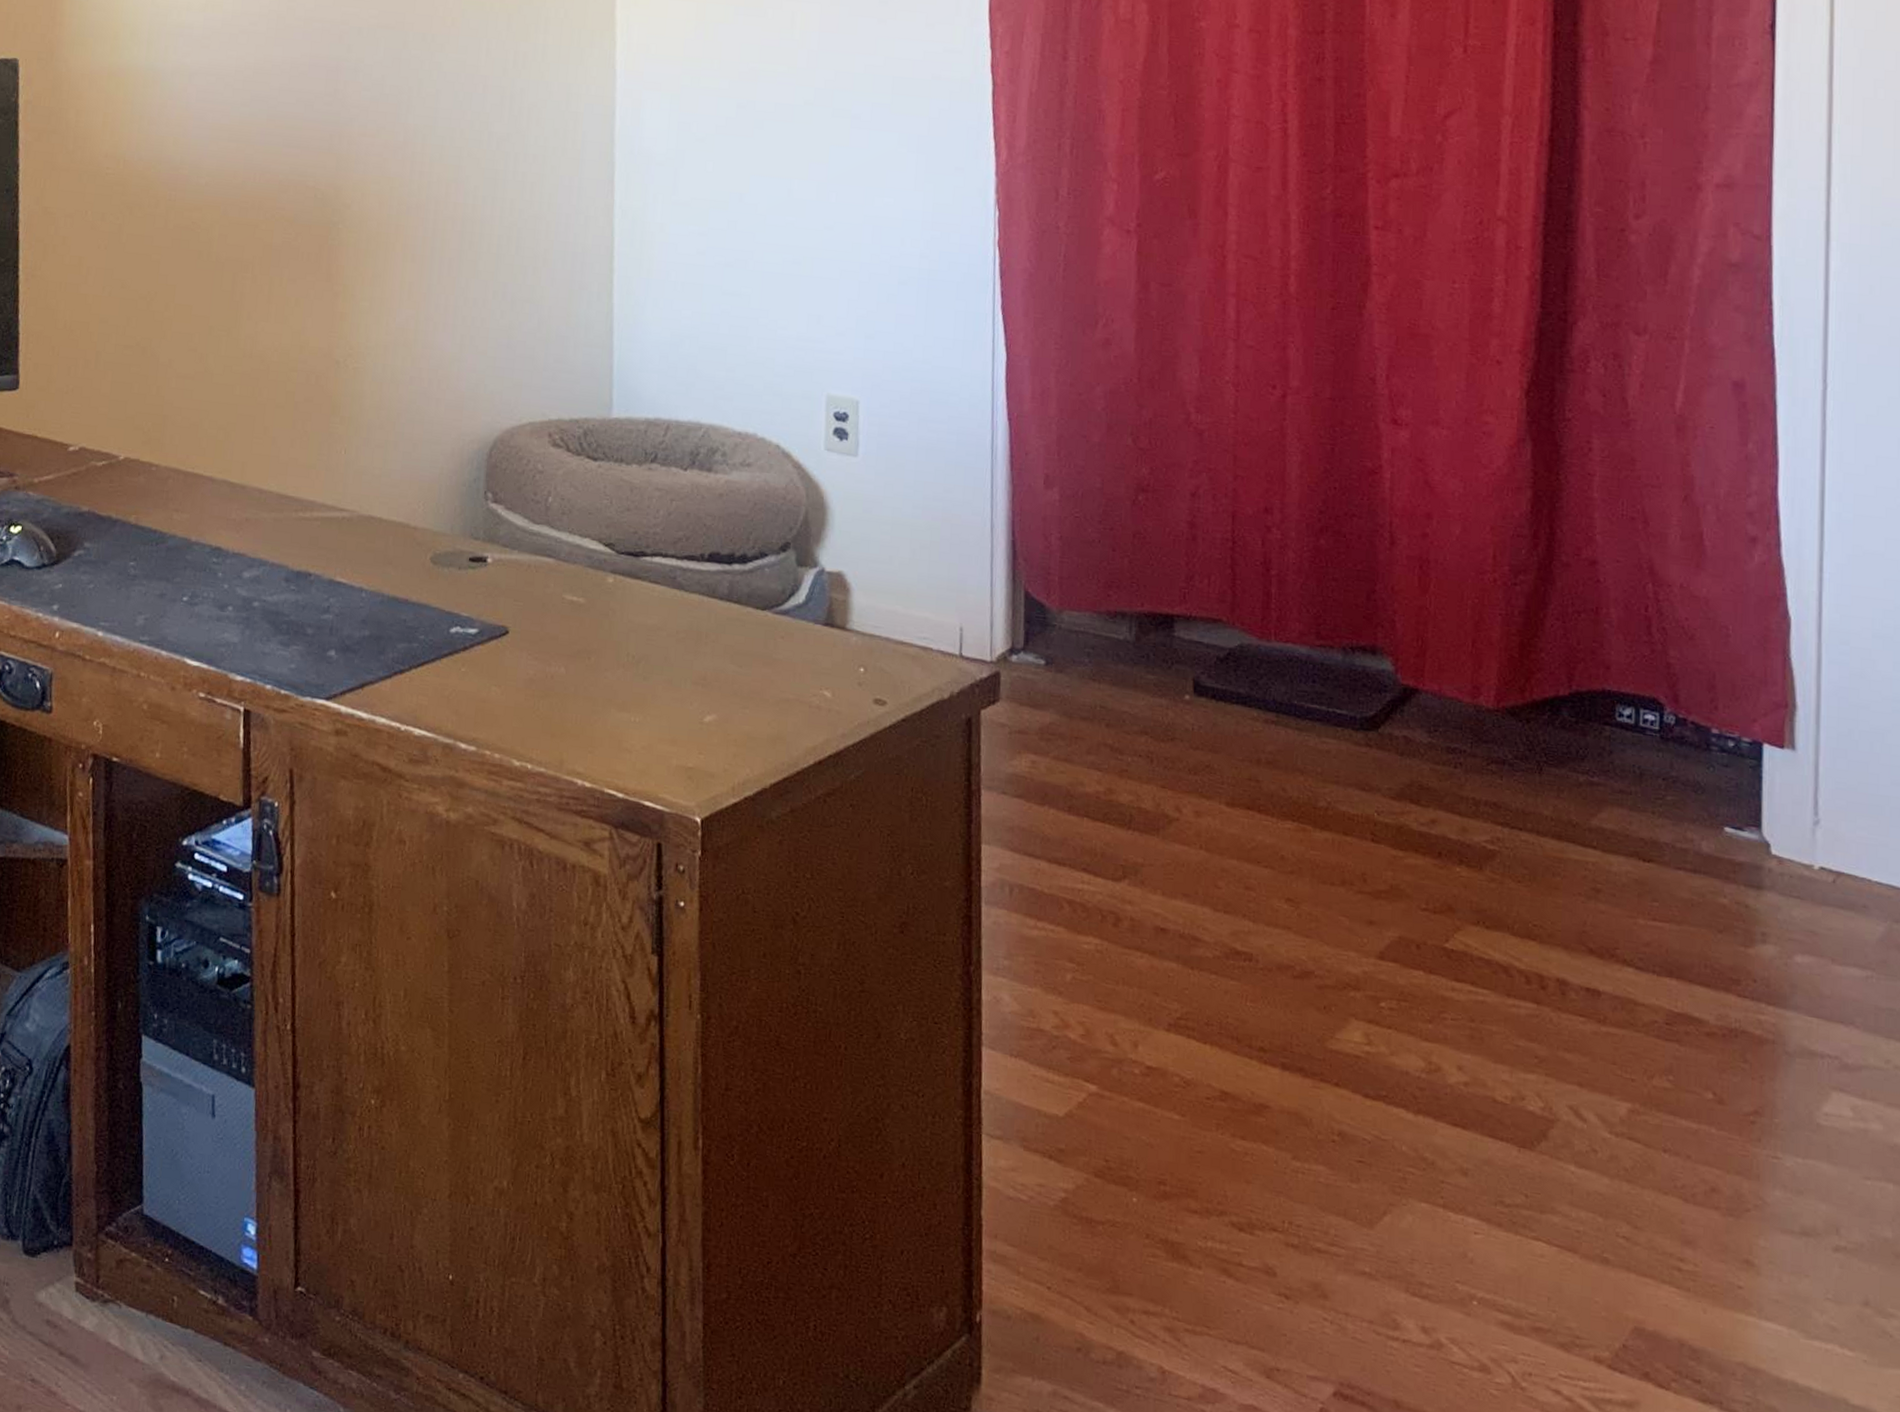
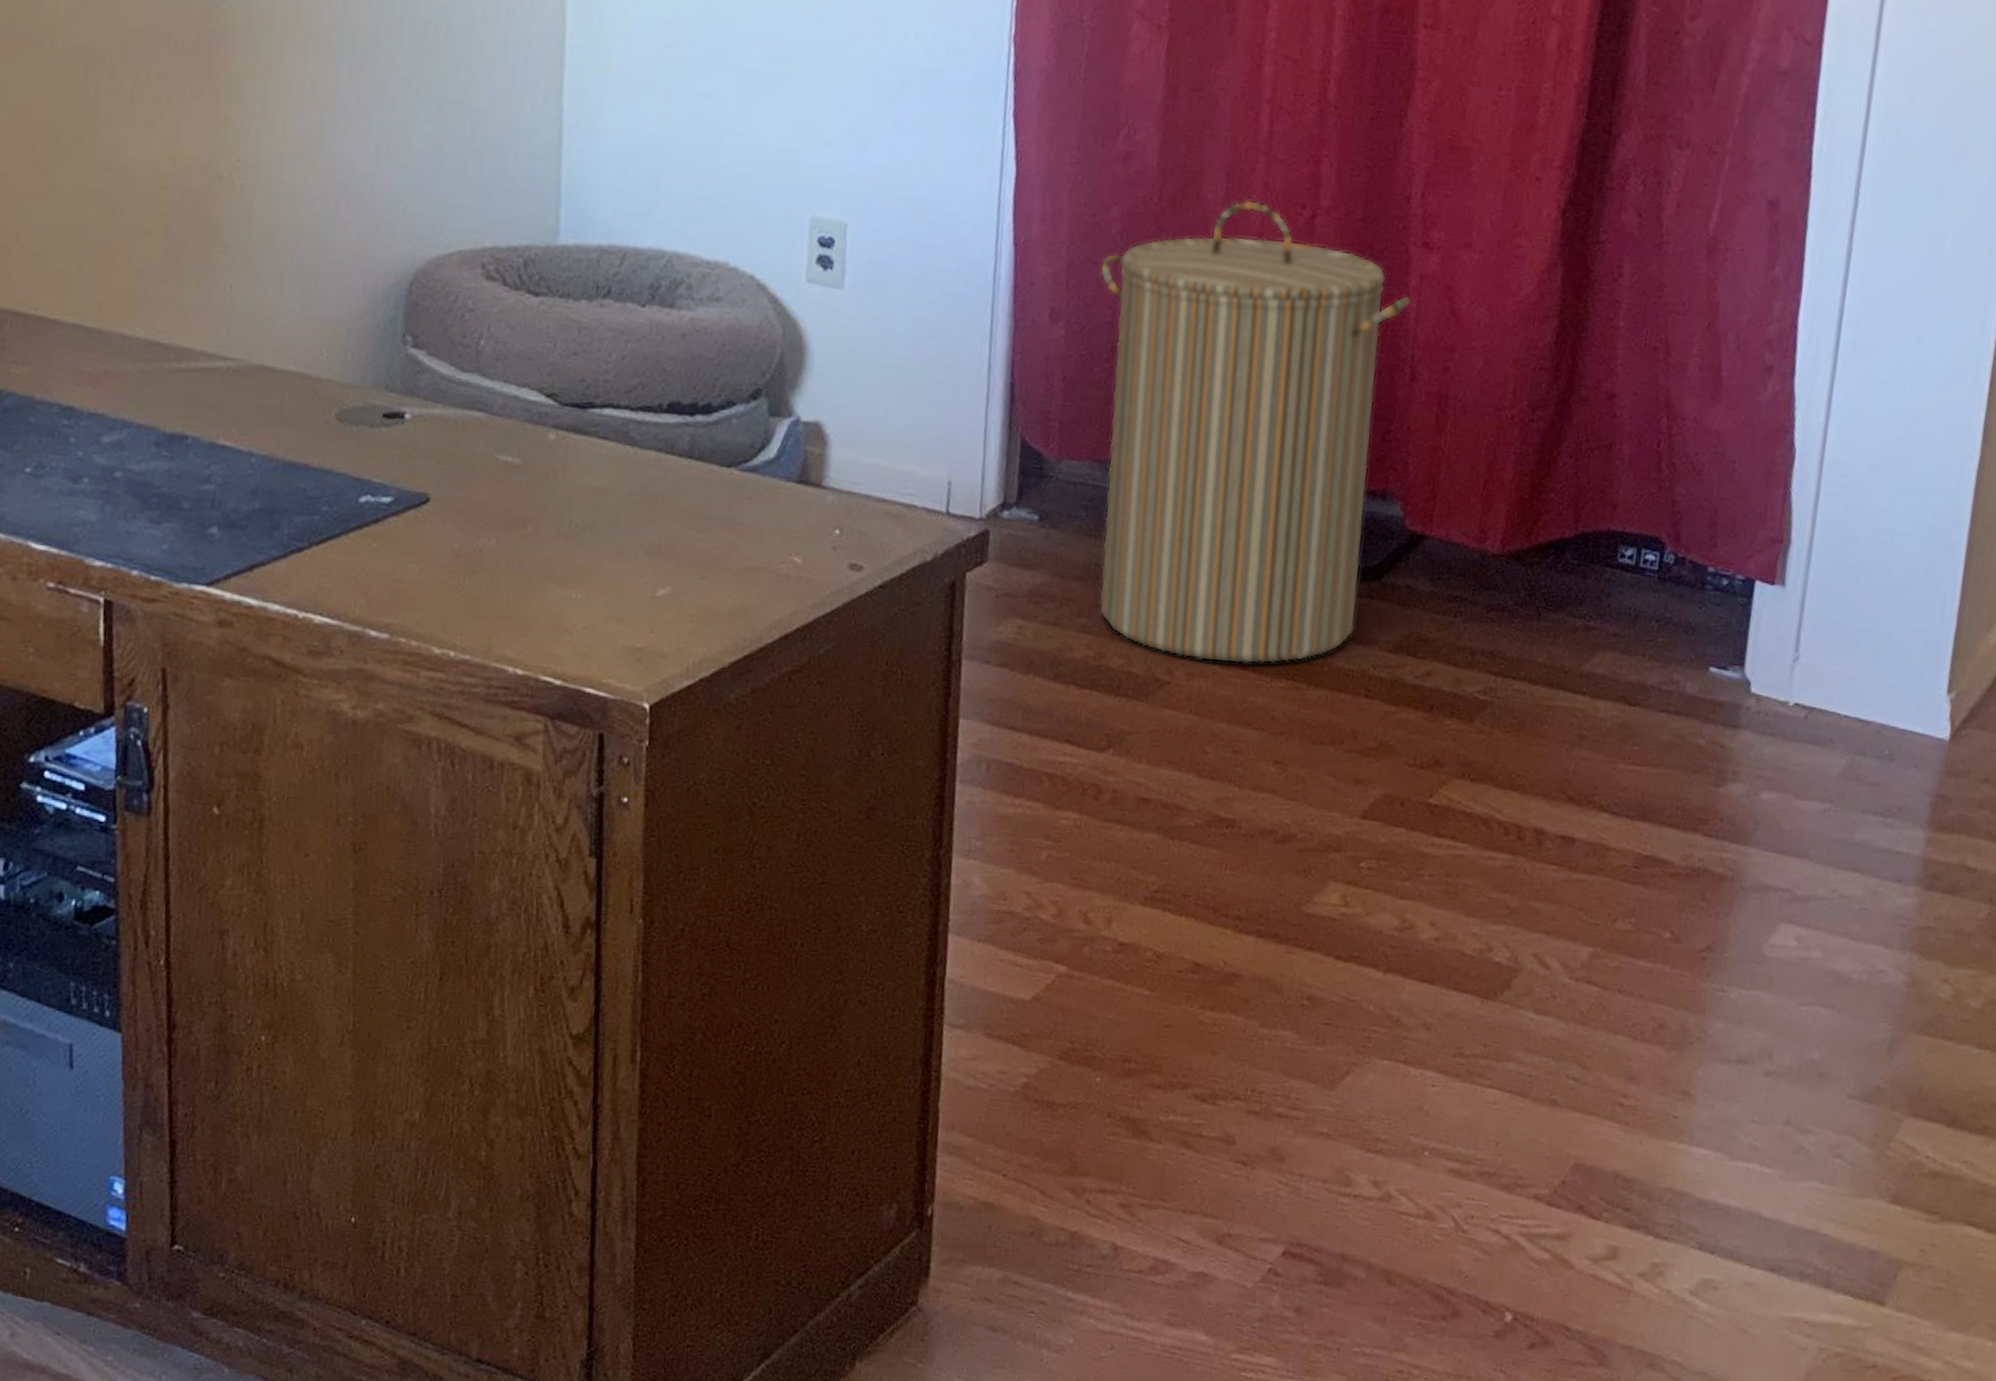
laundry hamper: none [1087,381,1385,806] -> present [1099,200,1412,664]

